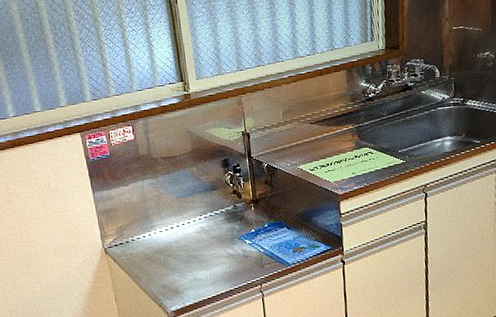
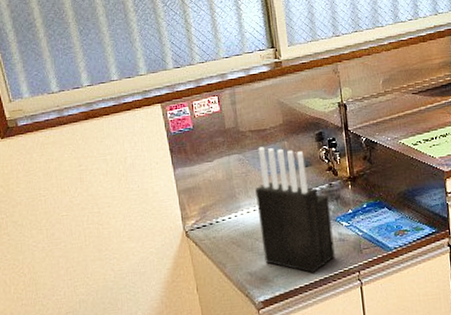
knife block: none [167,172,239,286] -> present [255,146,335,274]

